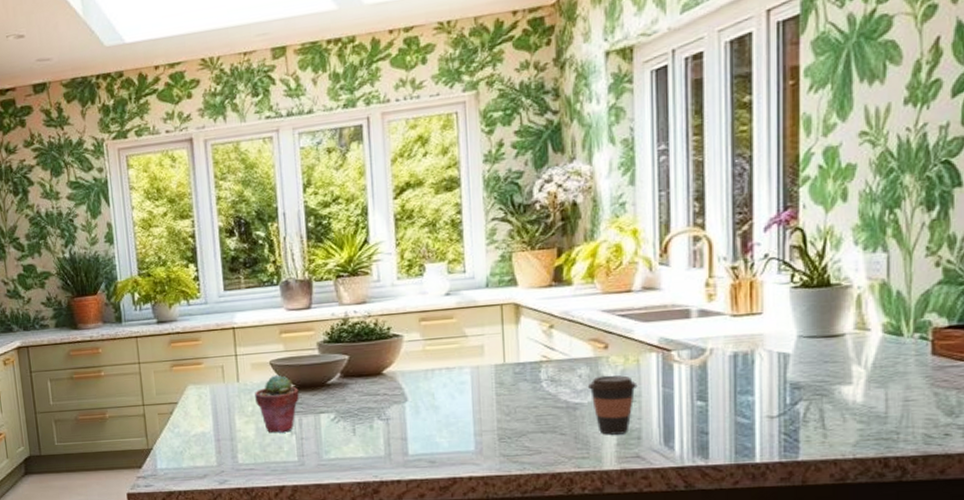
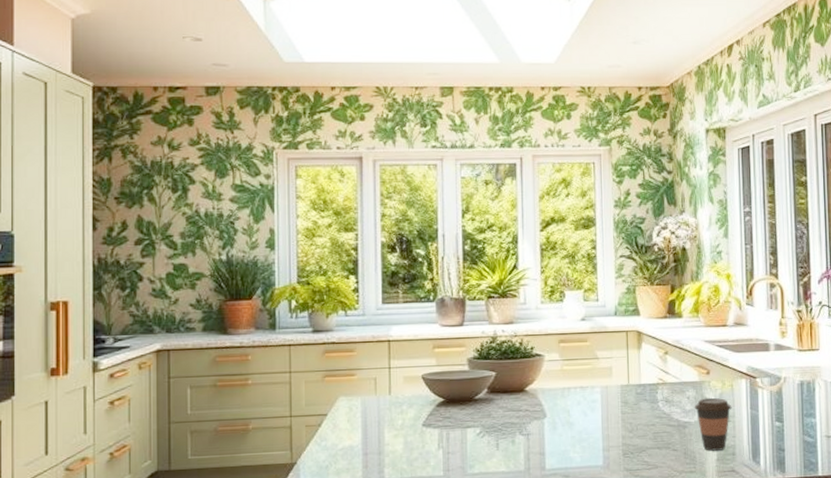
potted succulent: present [255,374,299,433] -> none [406,388,448,447]

